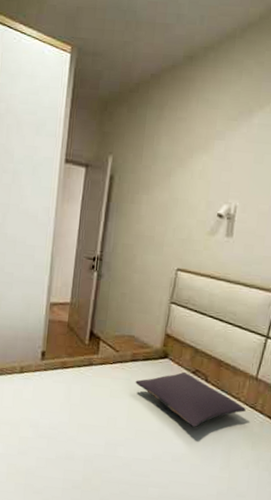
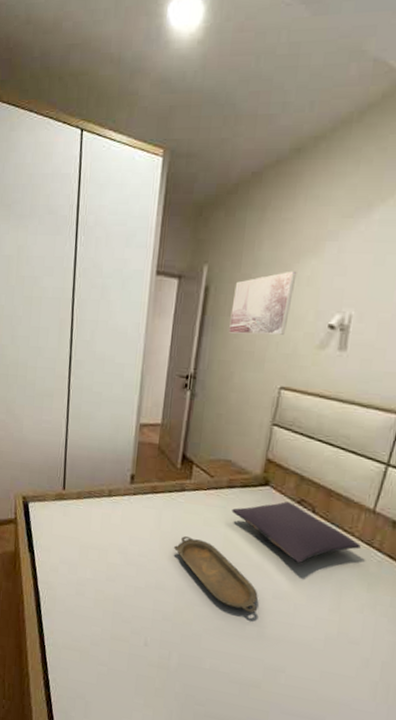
serving tray: none [83,408,159,476] -> present [174,536,258,614]
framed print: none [132,164,191,222] -> present [229,271,297,335]

